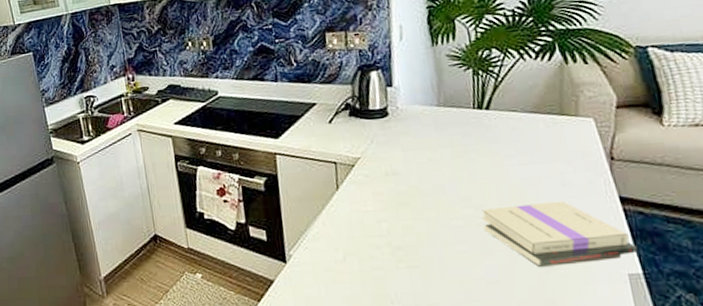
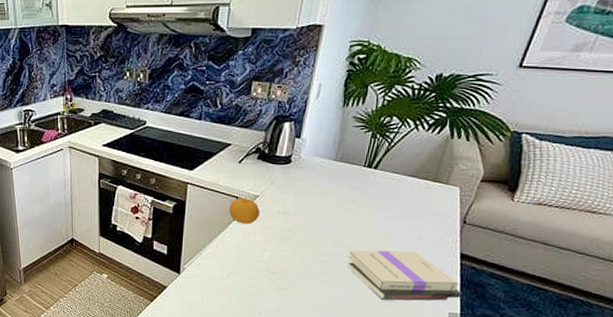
fruit: none [328,162,366,193] -> present [228,198,260,224]

